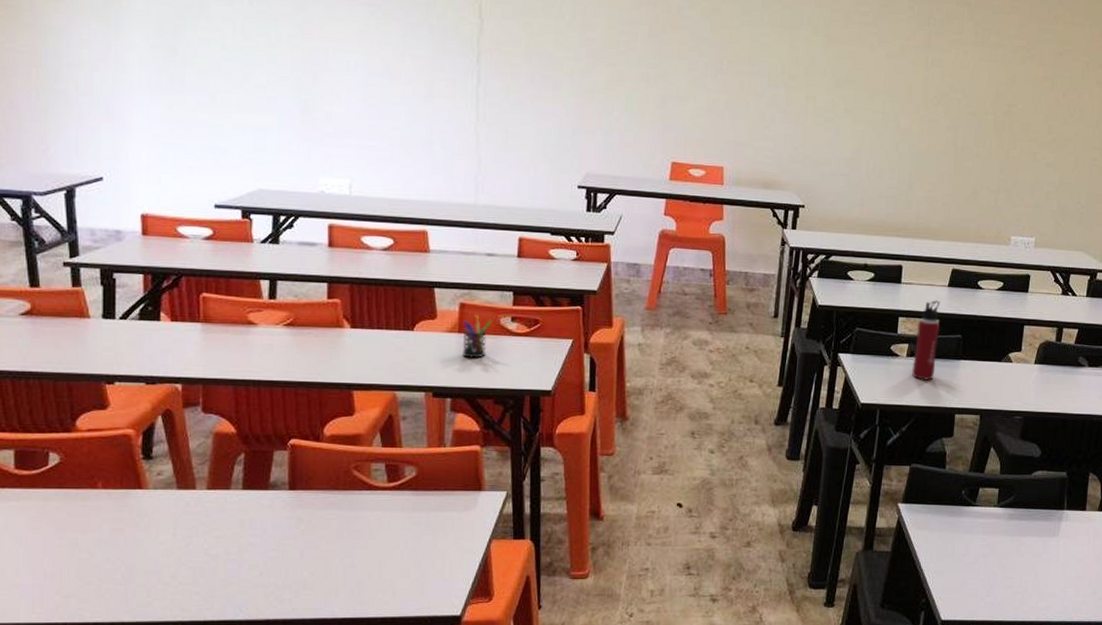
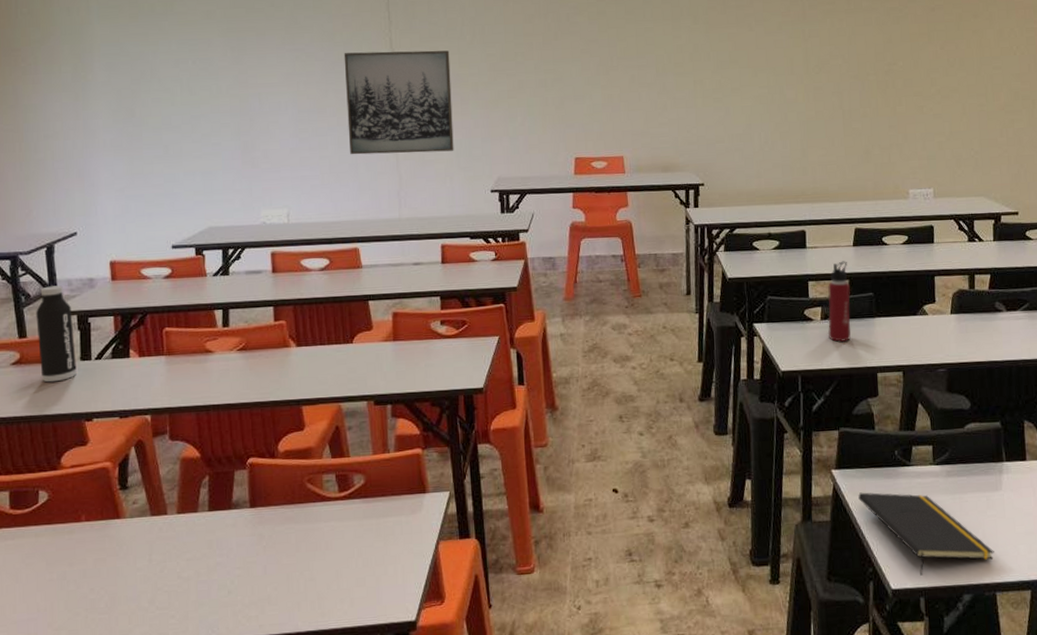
water bottle: none [51,233,98,339] -> present [36,285,77,383]
wall art: none [424,15,545,139] -> present [344,50,454,155]
pen holder: present [461,315,492,358] -> none [395,322,423,364]
notepad: none [921,527,1043,610] -> present [858,492,994,576]

